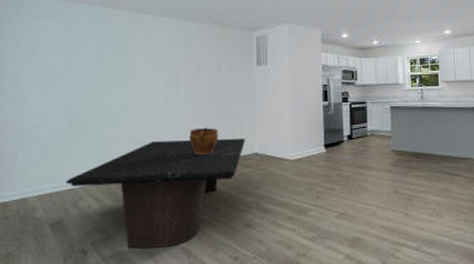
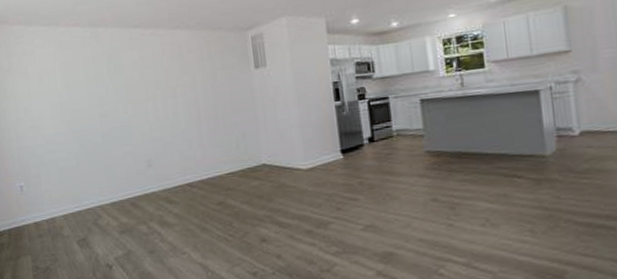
dining table: present [65,138,246,249] -> none [84,148,252,264]
ceramic pot: present [189,127,219,156] -> none [192,140,223,170]

